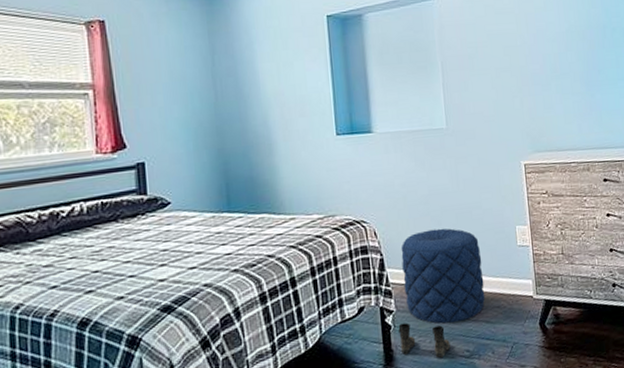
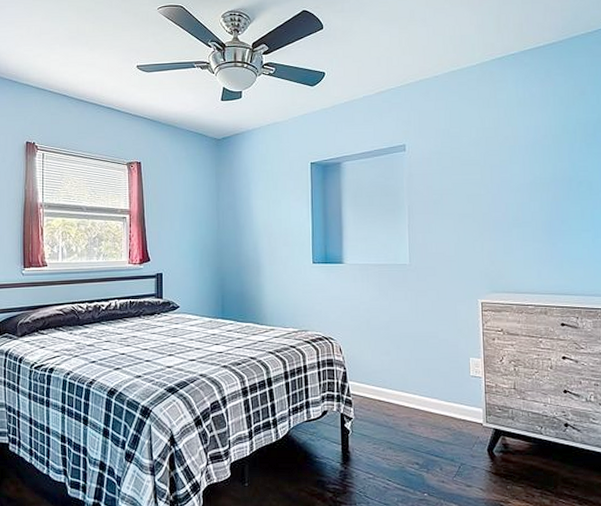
boots: present [398,322,451,358] -> none [355,430,401,465]
pouf: present [401,228,486,324] -> none [362,352,437,436]

